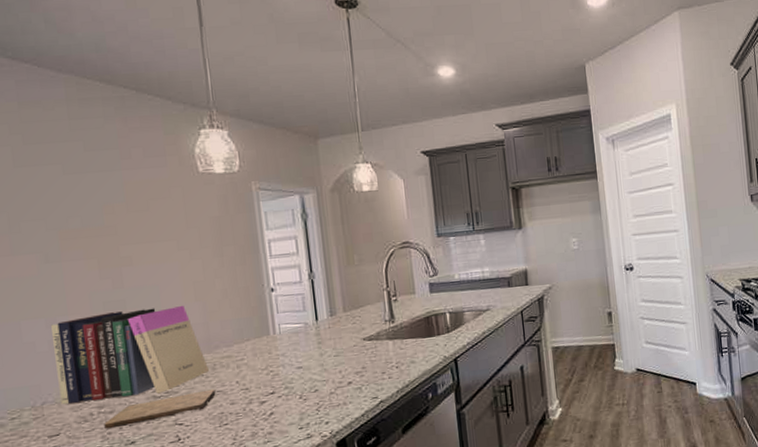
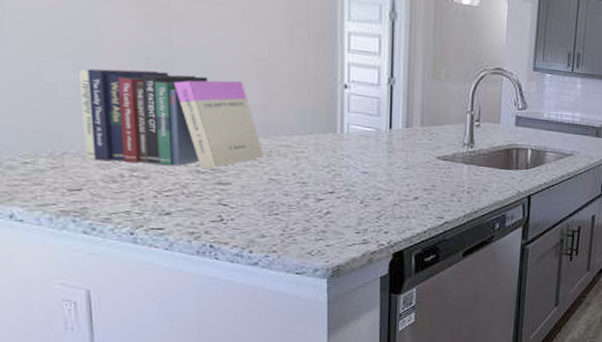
cutting board: present [104,389,216,430] -> none [136,174,268,196]

